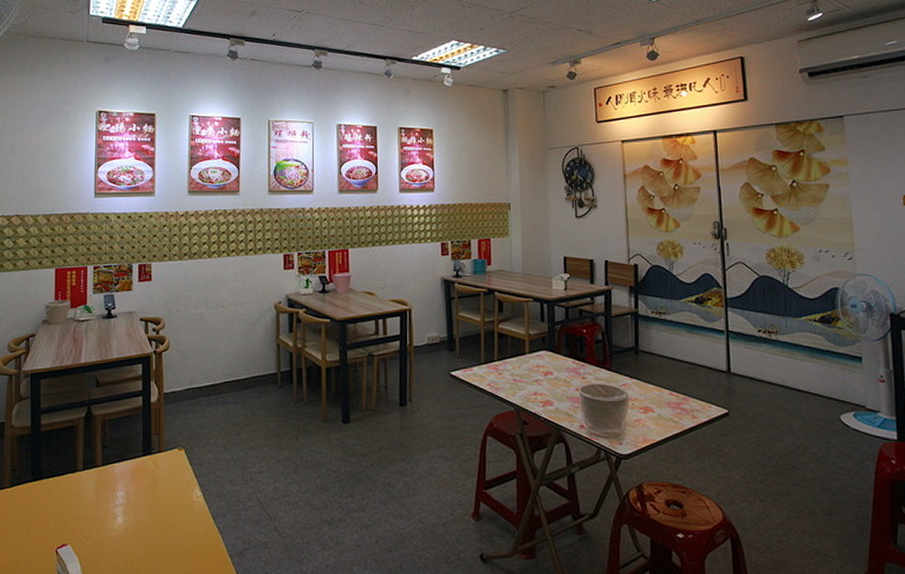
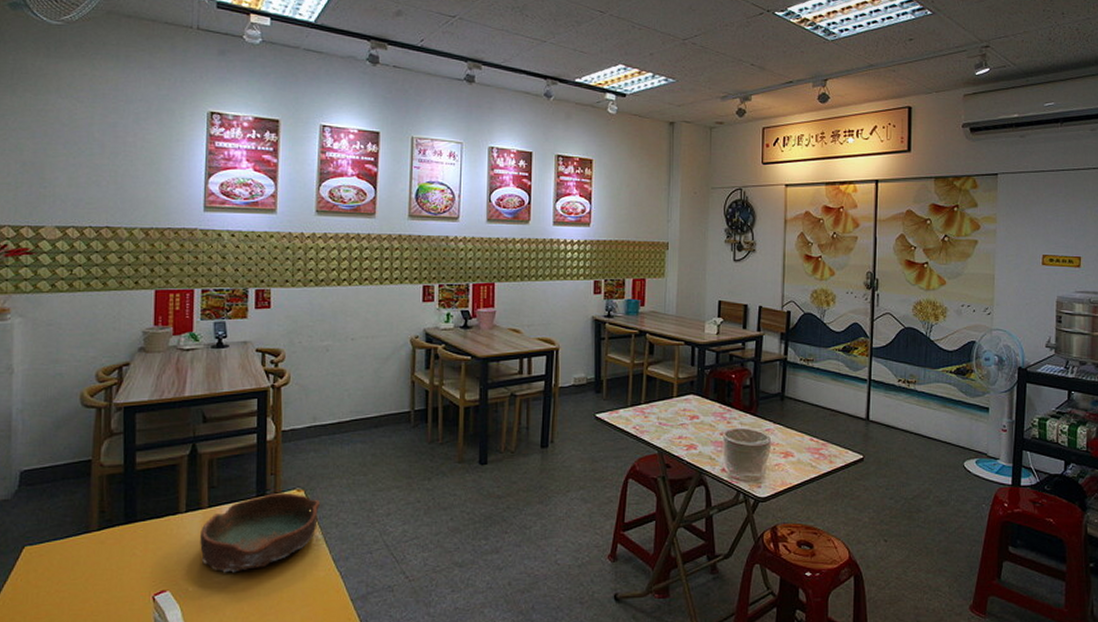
bowl: none [95,451,200,528] -> present [200,492,321,573]

